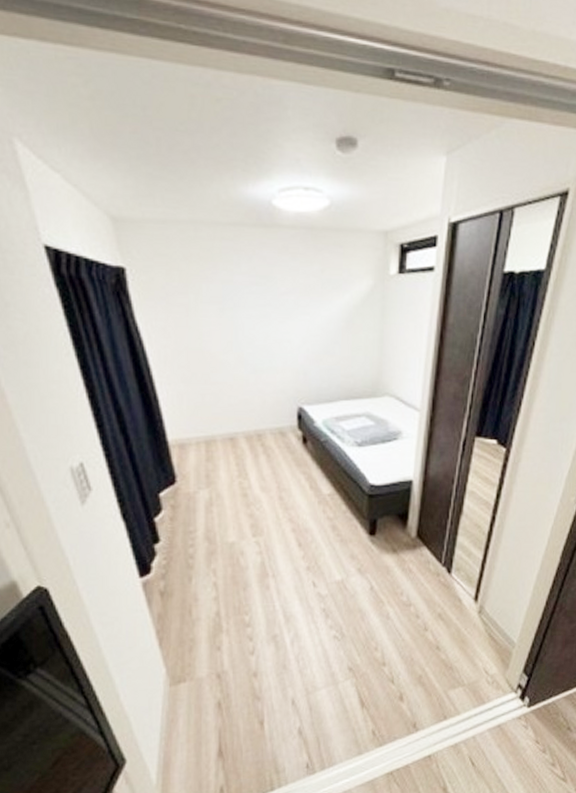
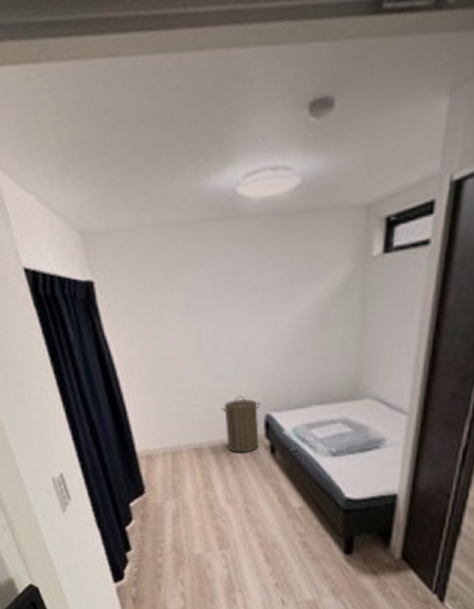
laundry hamper: none [256,388,294,443] -> present [221,395,261,453]

